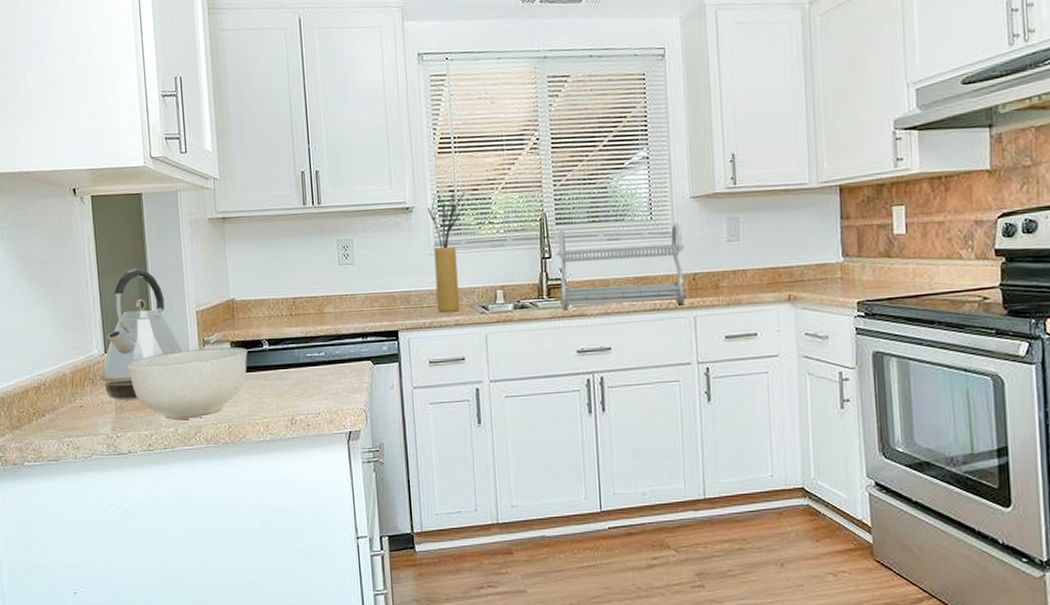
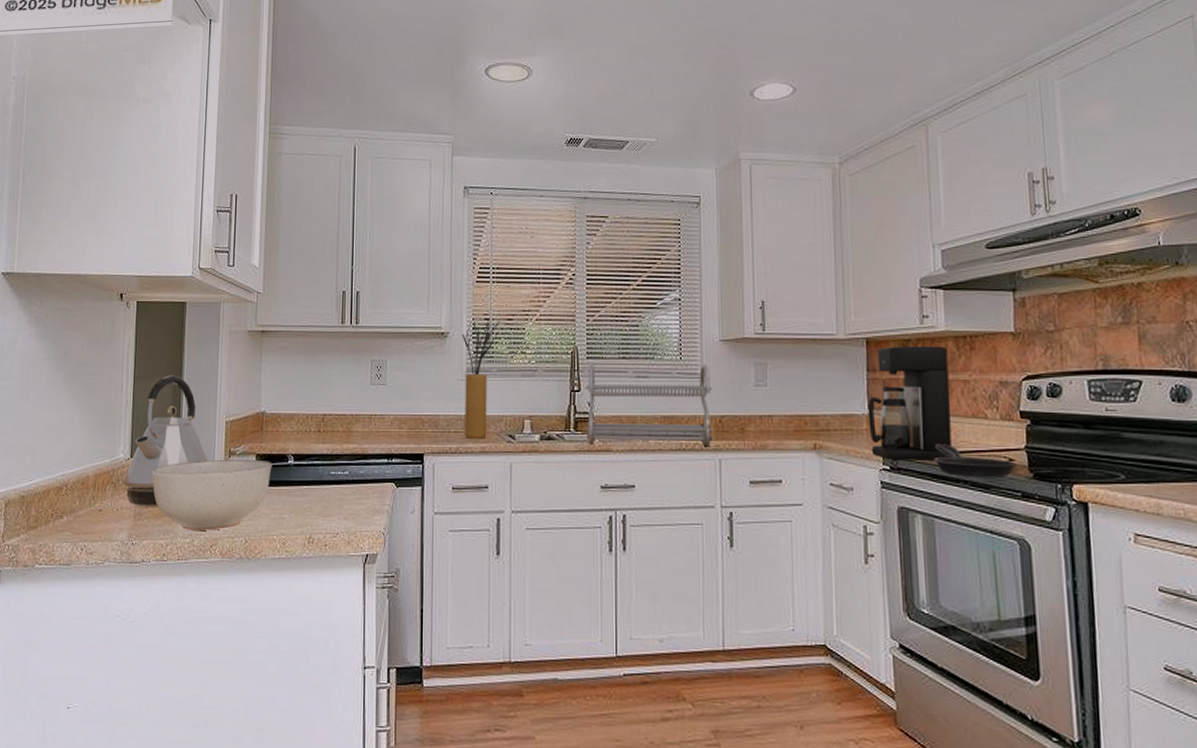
coffee maker: none [841,188,927,308] -> present [867,346,953,462]
frying pan: none [908,287,991,319] -> present [934,444,1017,478]

